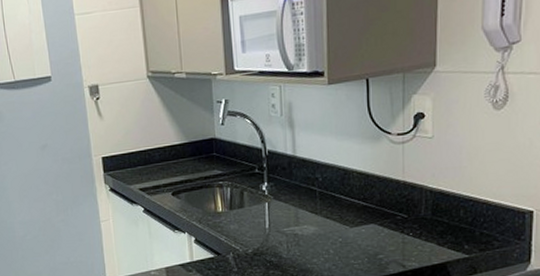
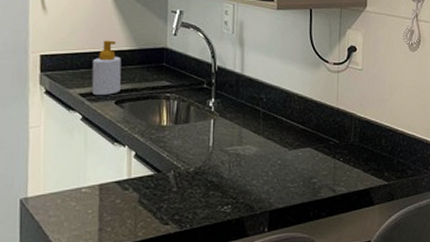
soap bottle: none [147,137,176,189] -> present [91,40,121,96]

